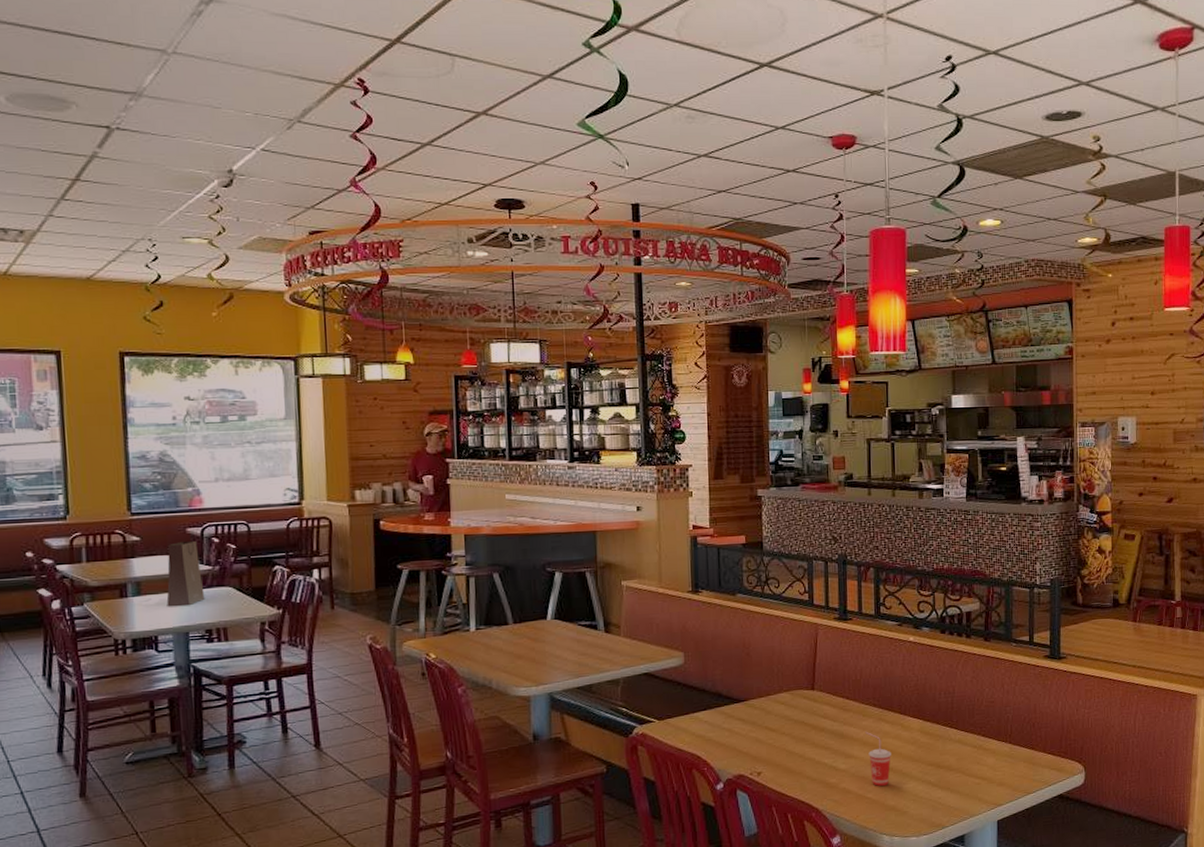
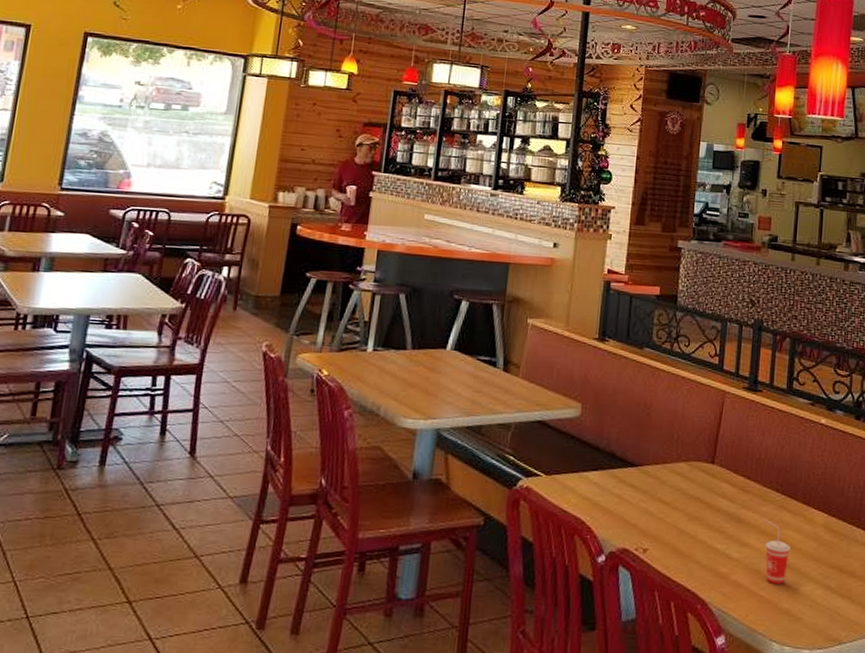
shopping bag: present [166,541,205,607] -> none [74,222,117,289]

